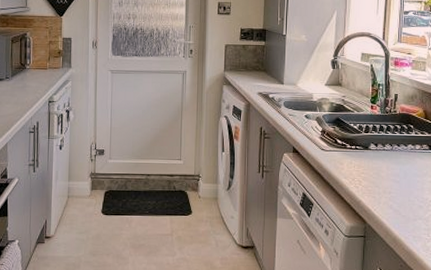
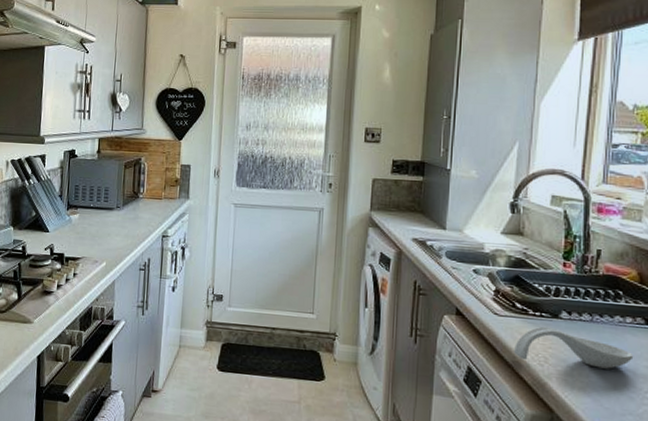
spoon rest: none [337,157,422,186] -> present [514,326,634,369]

